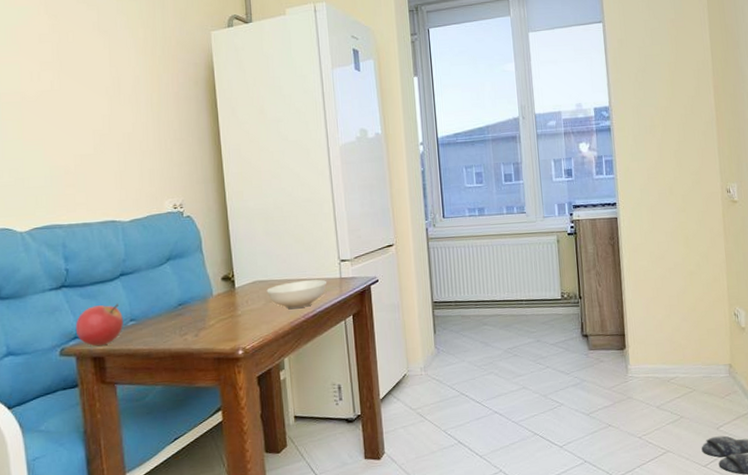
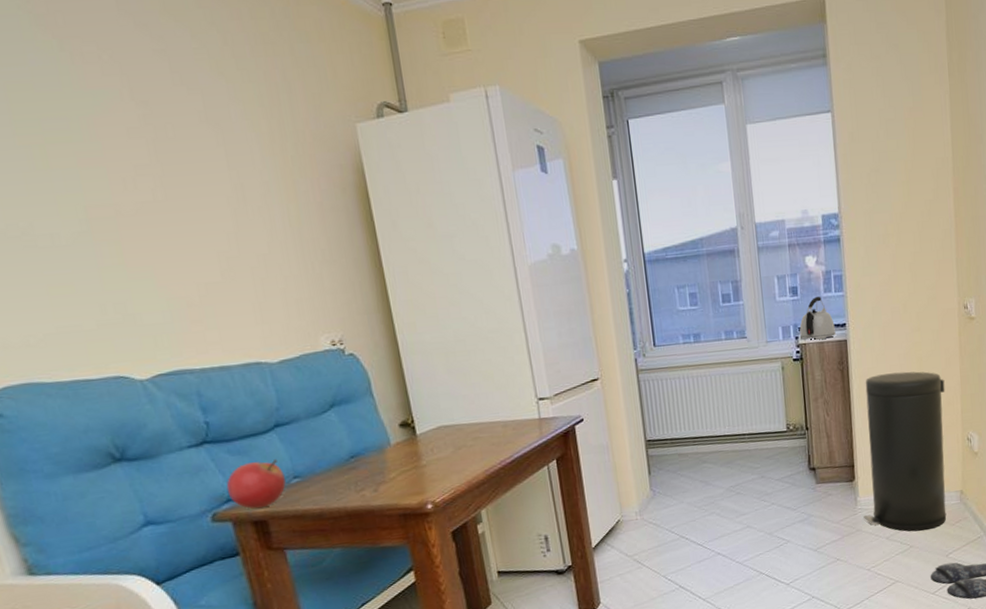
bowl: present [266,279,327,309] -> none [454,421,525,456]
kettle: none [573,178,607,216] -> present [799,296,836,340]
pedal bin: none [634,248,716,402] -> present [863,371,947,532]

